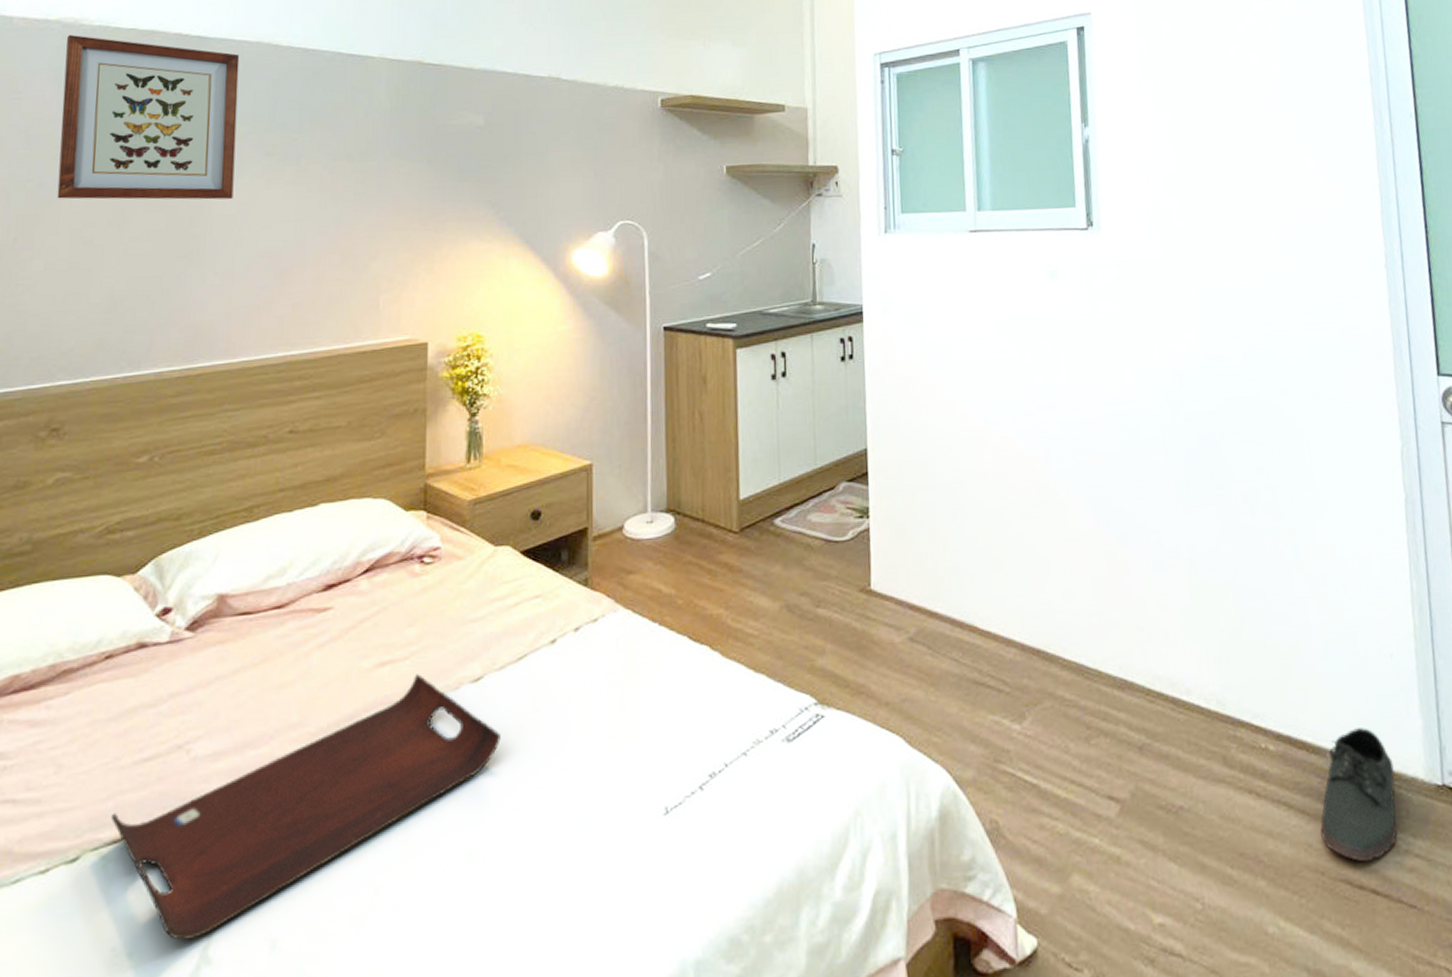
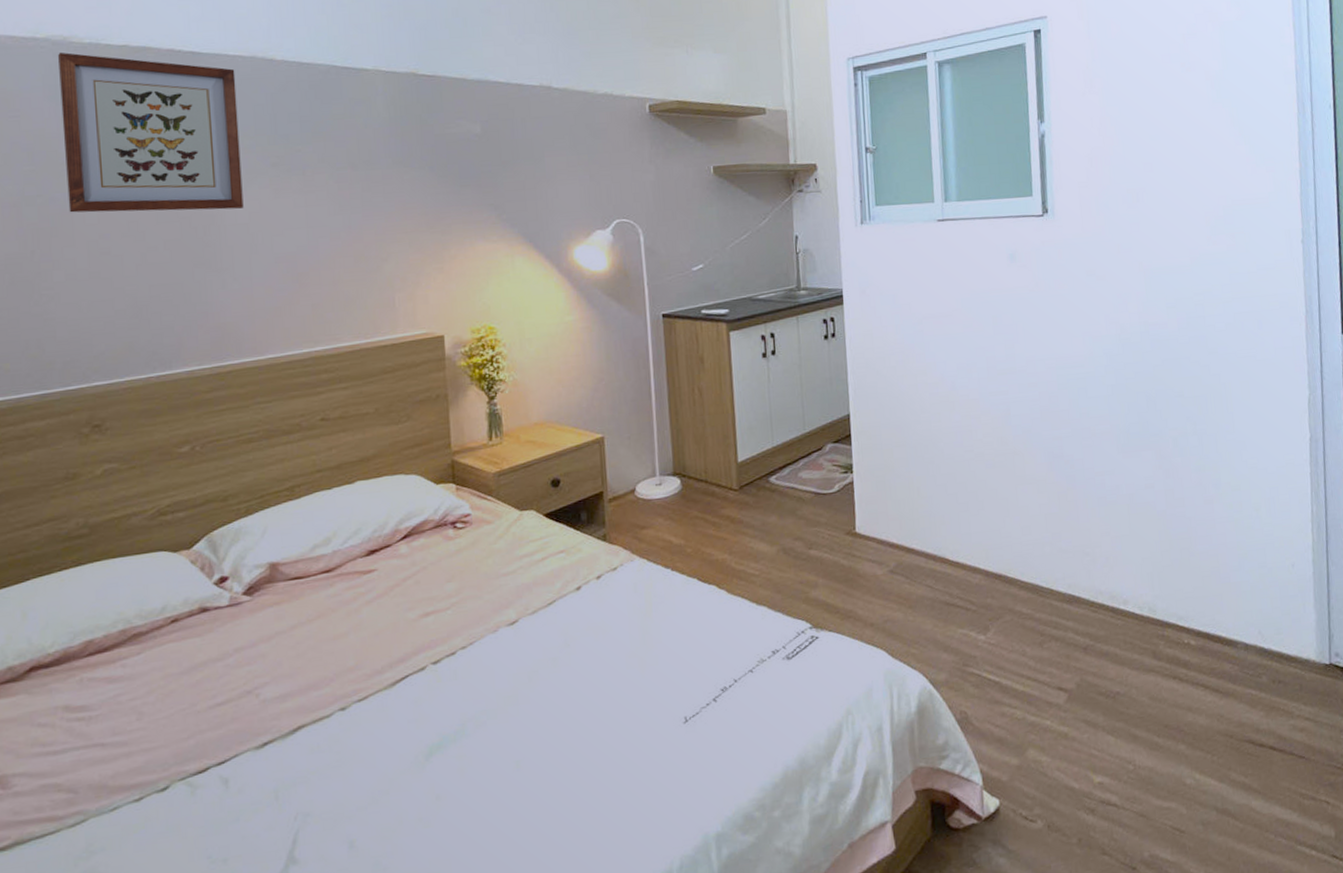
serving tray: present [110,674,501,941] -> none [193,621,537,847]
shoe: present [1320,727,1398,862] -> none [1230,623,1293,726]

